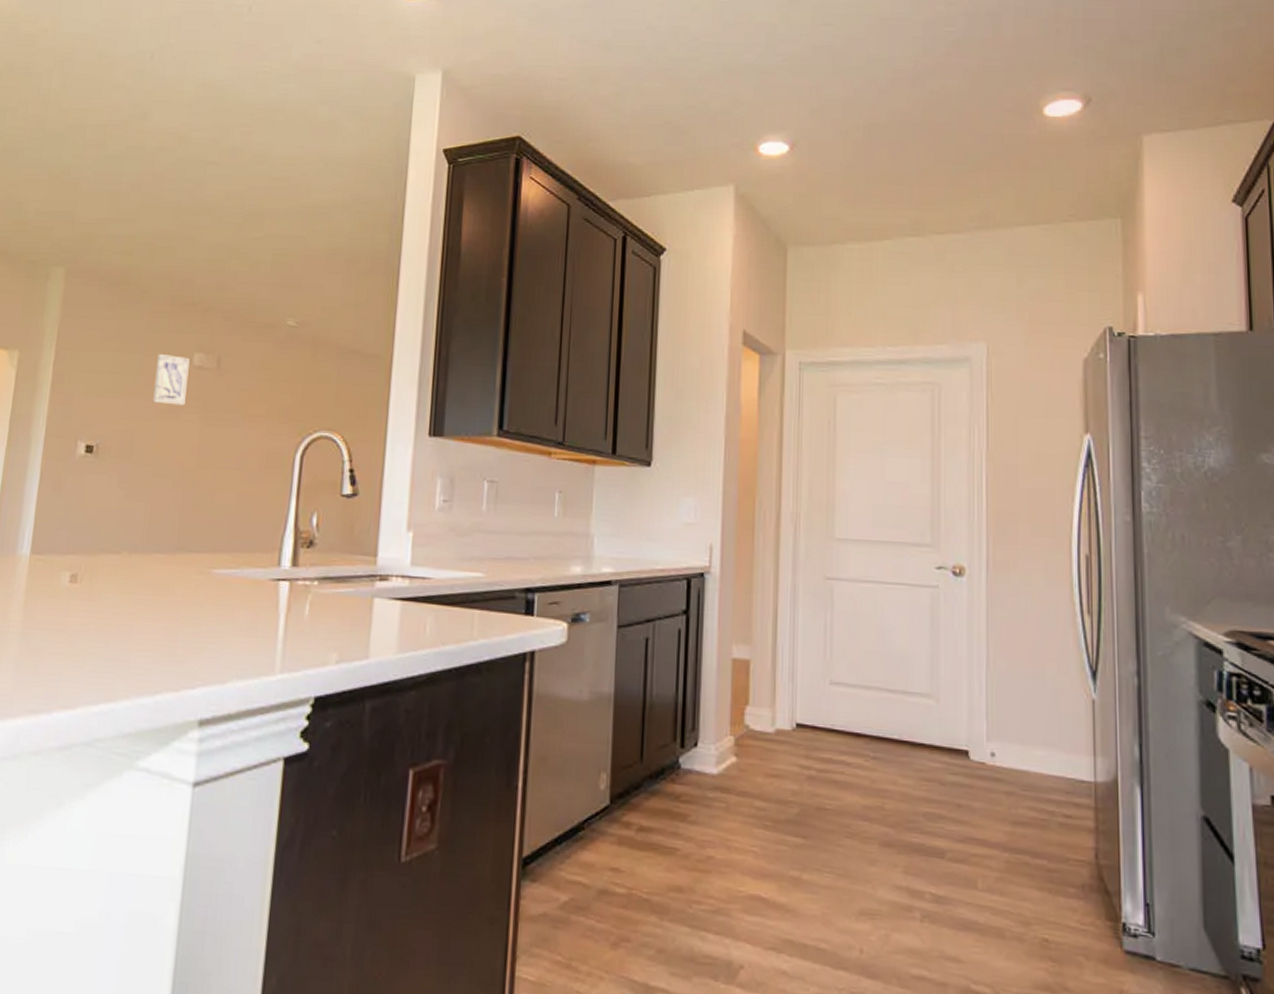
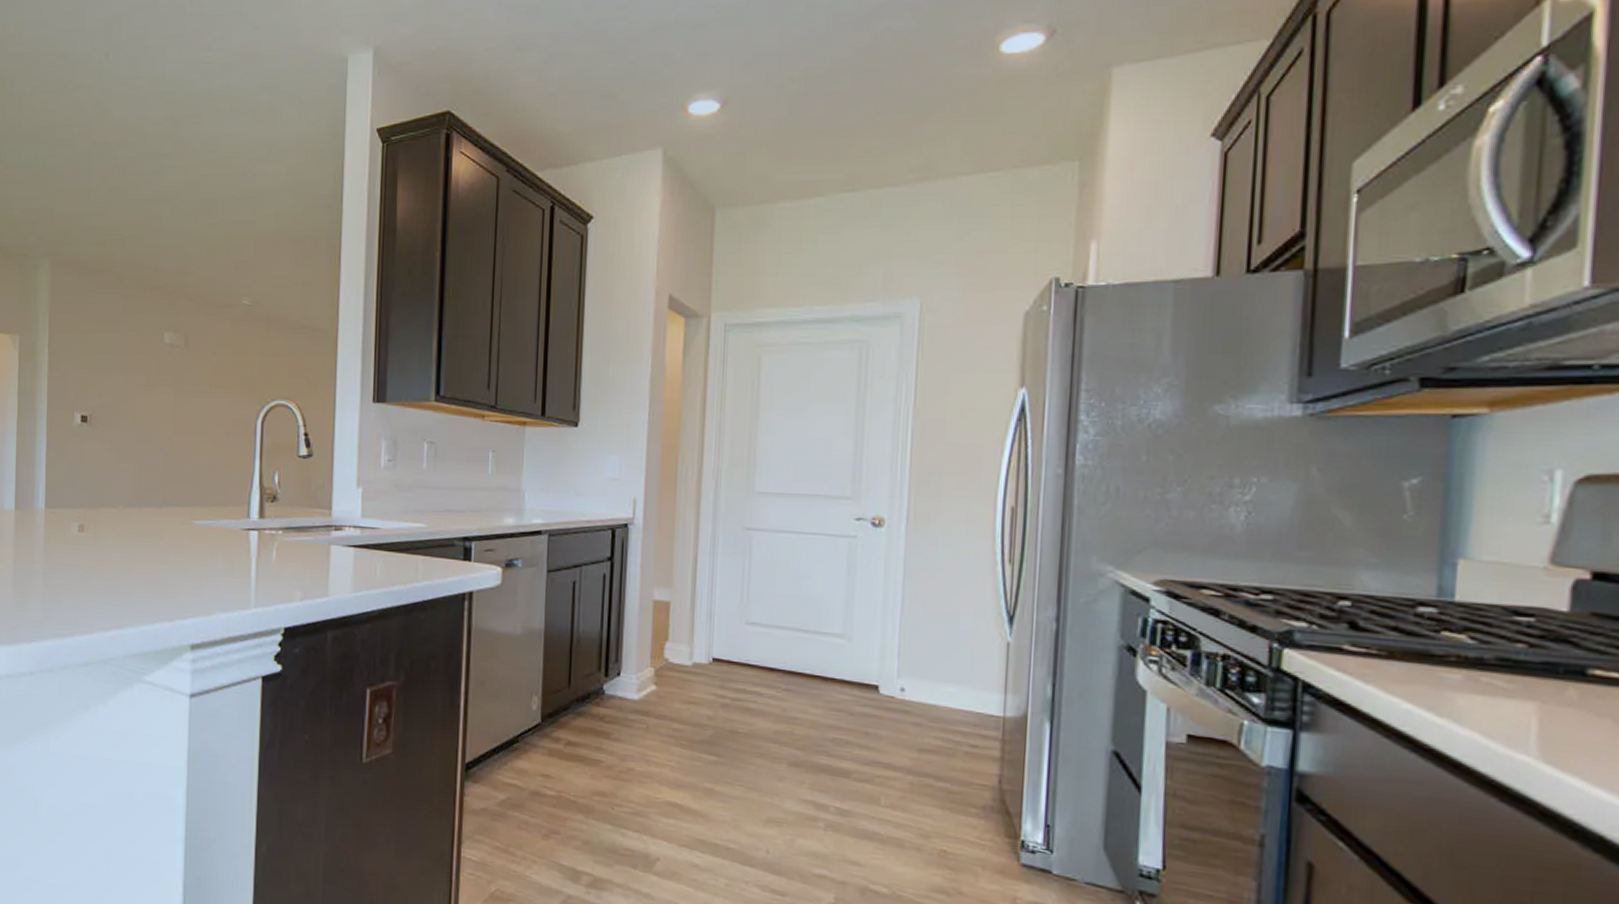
wall art: present [153,354,190,405] -> none [133,334,161,379]

